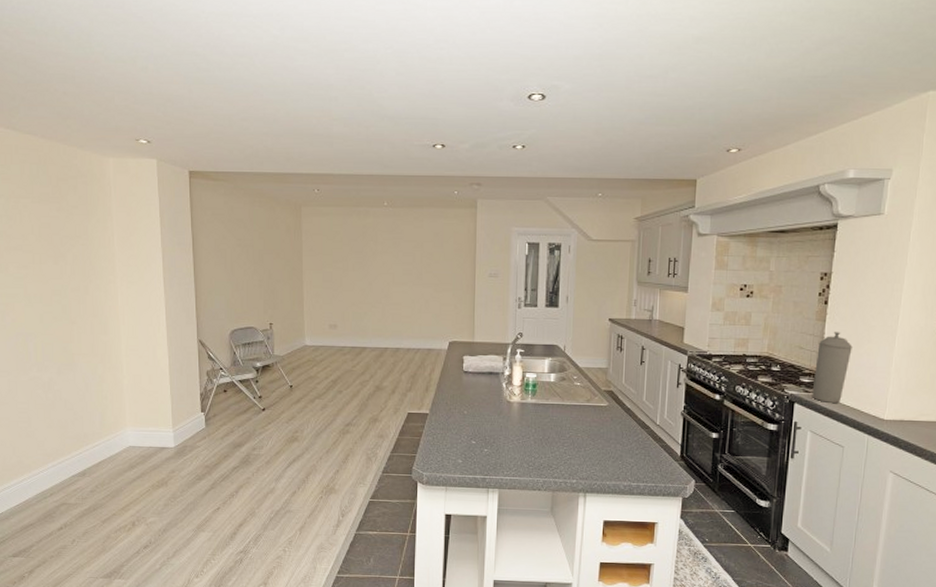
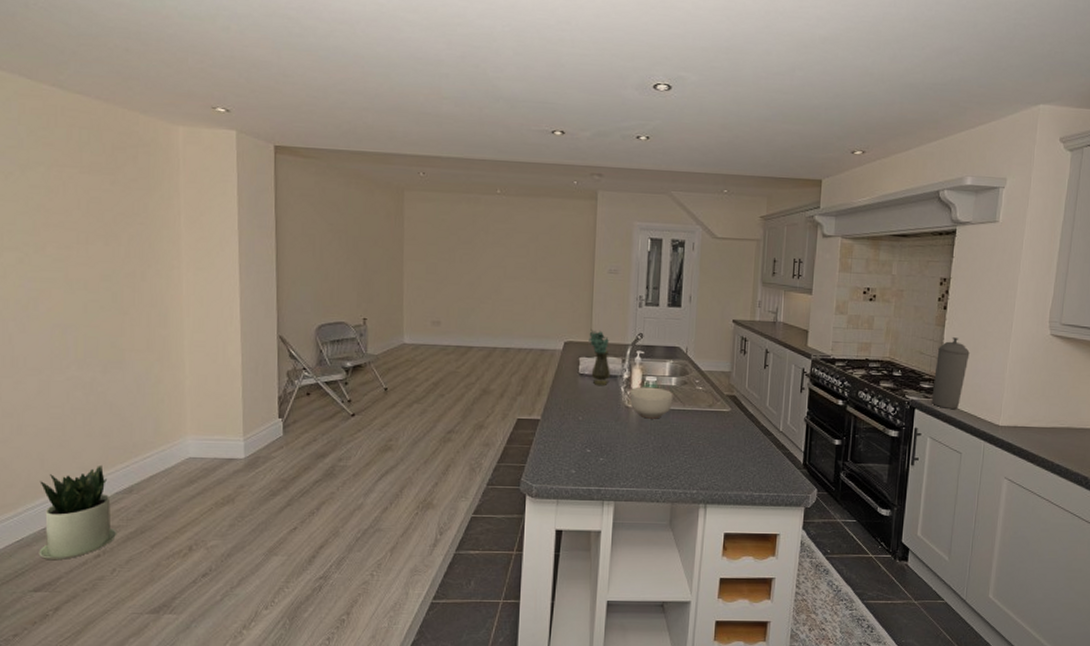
planter: none [13,452,75,532] -> present [38,464,117,561]
vase: none [471,329,493,383] -> present [588,328,611,387]
bowl: none [510,383,554,413] -> present [629,386,674,419]

